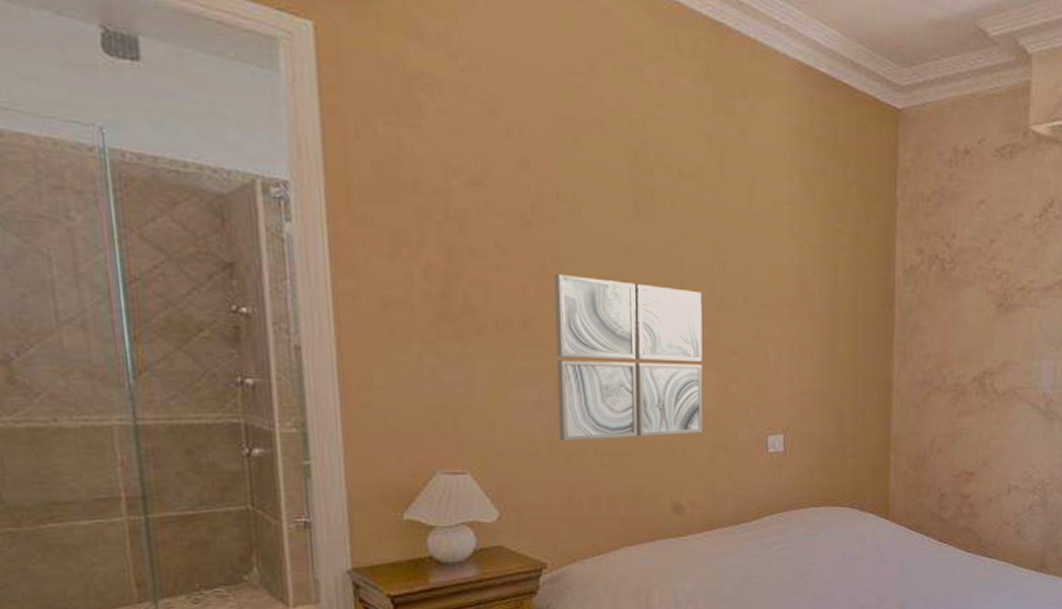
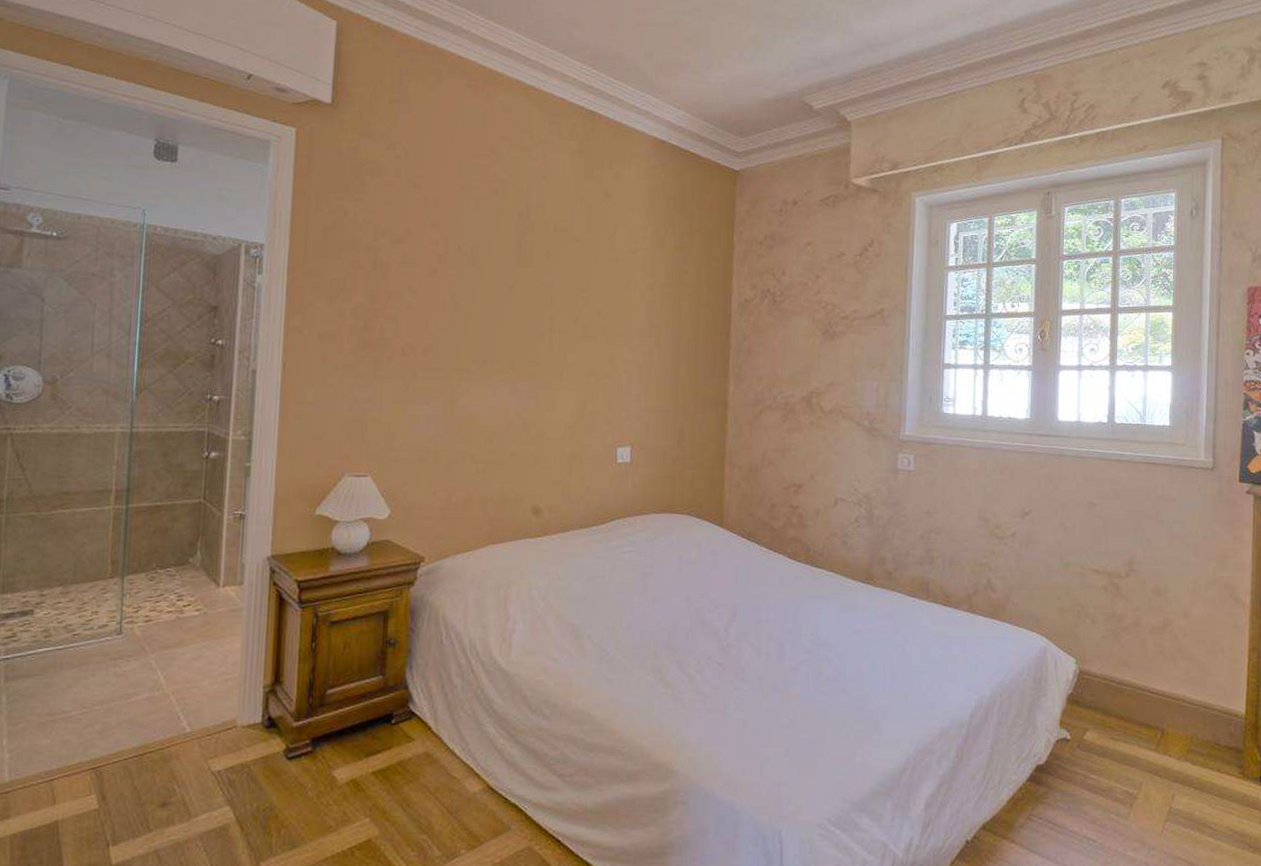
wall art: present [554,273,703,441] -> none [444,310,567,450]

